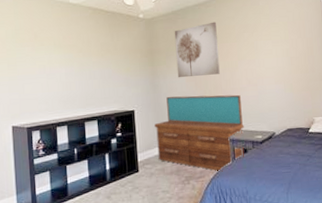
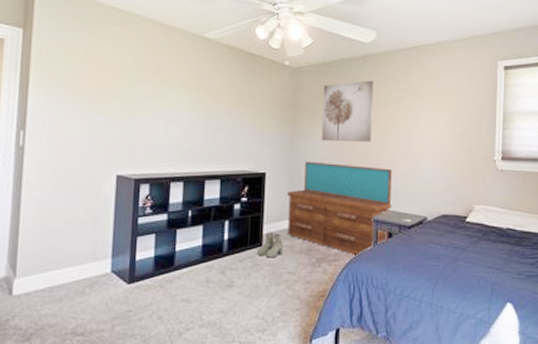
boots: none [135,159,157,181] -> present [257,232,284,258]

